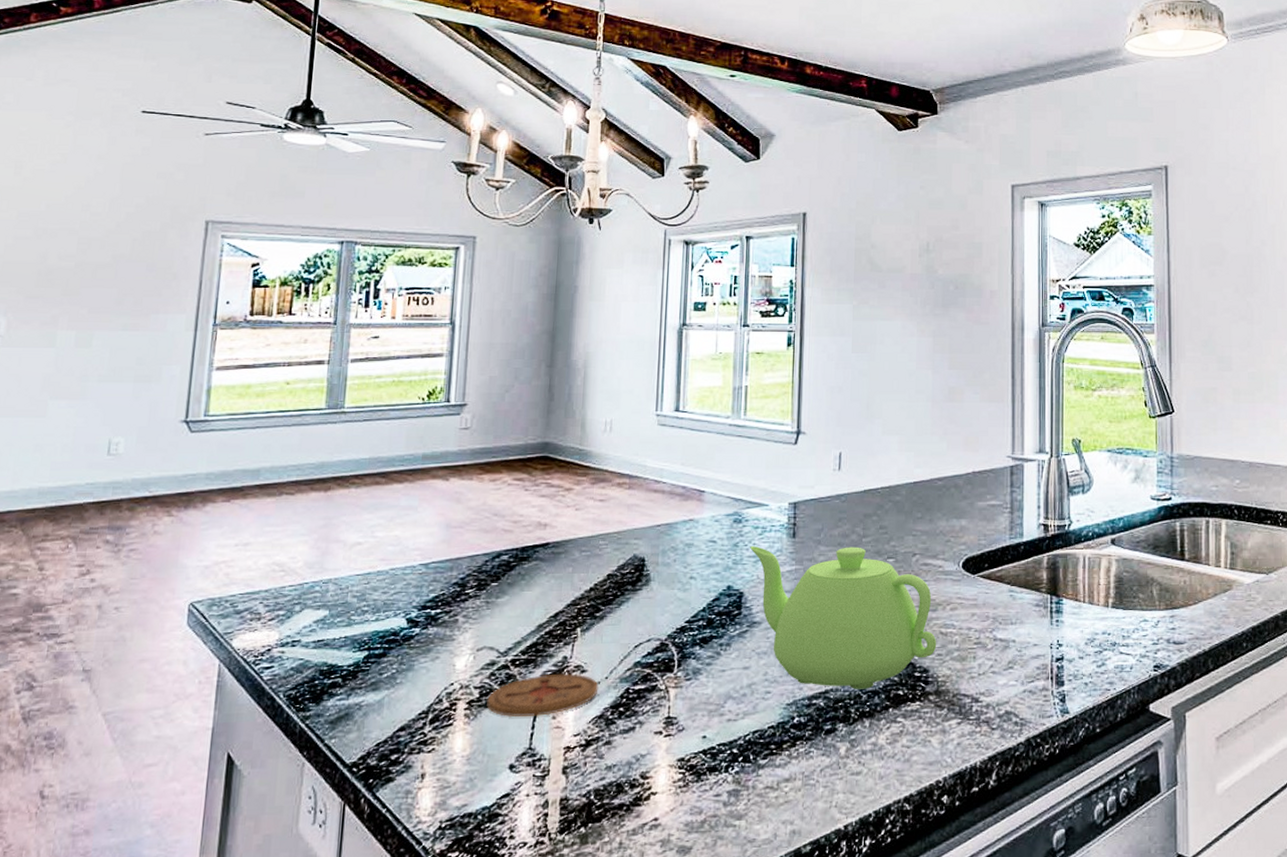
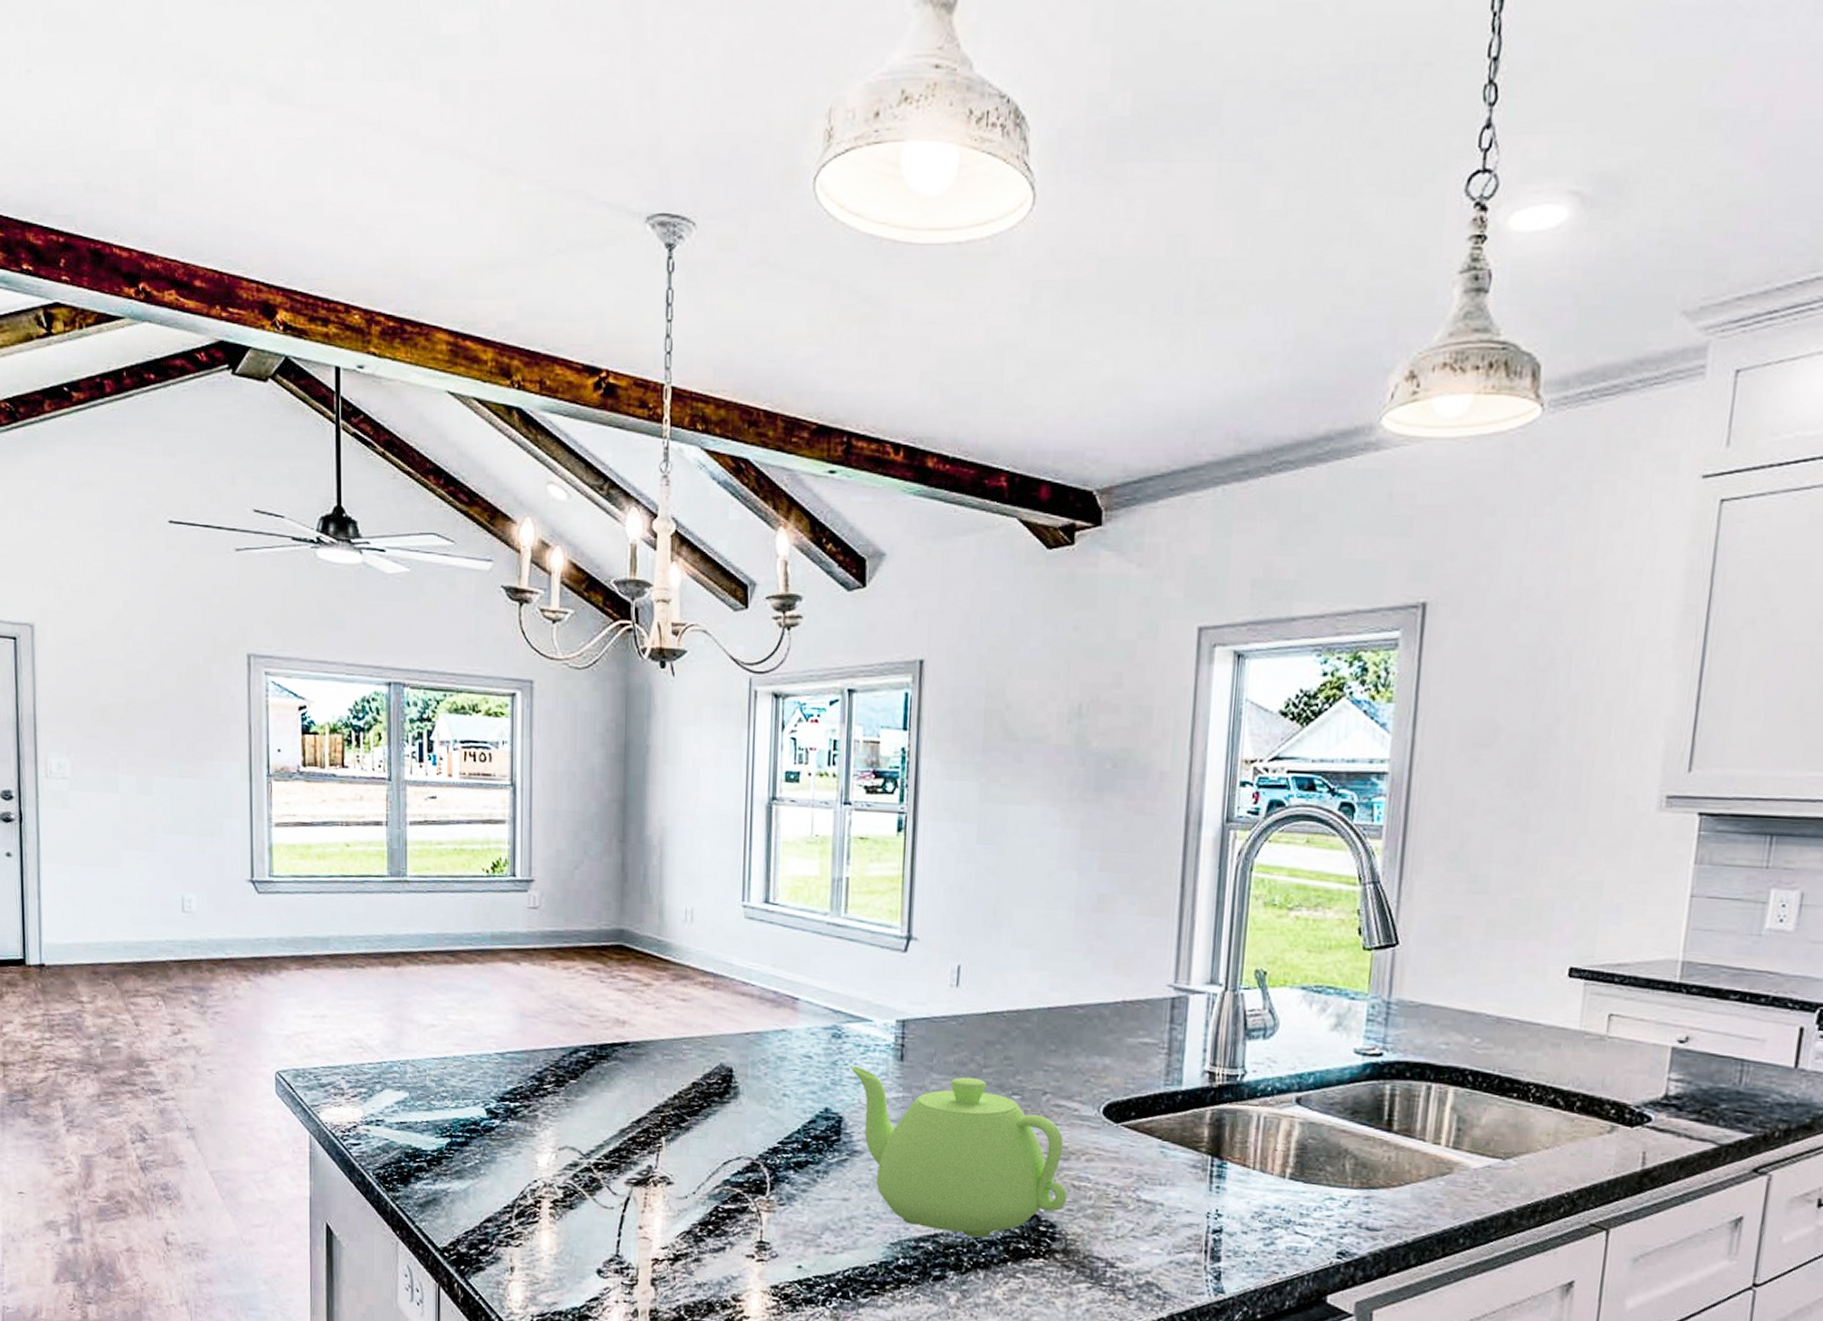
coaster: present [487,673,599,718] -> none [571,1182,686,1225]

